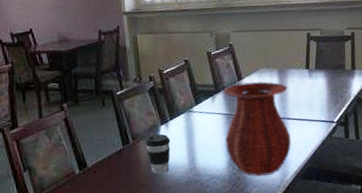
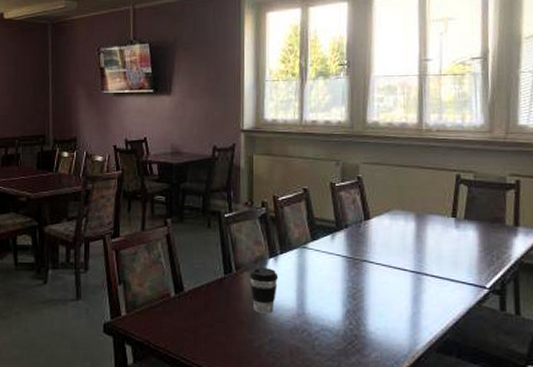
vase: present [223,81,292,177] -> none [343,223,427,339]

